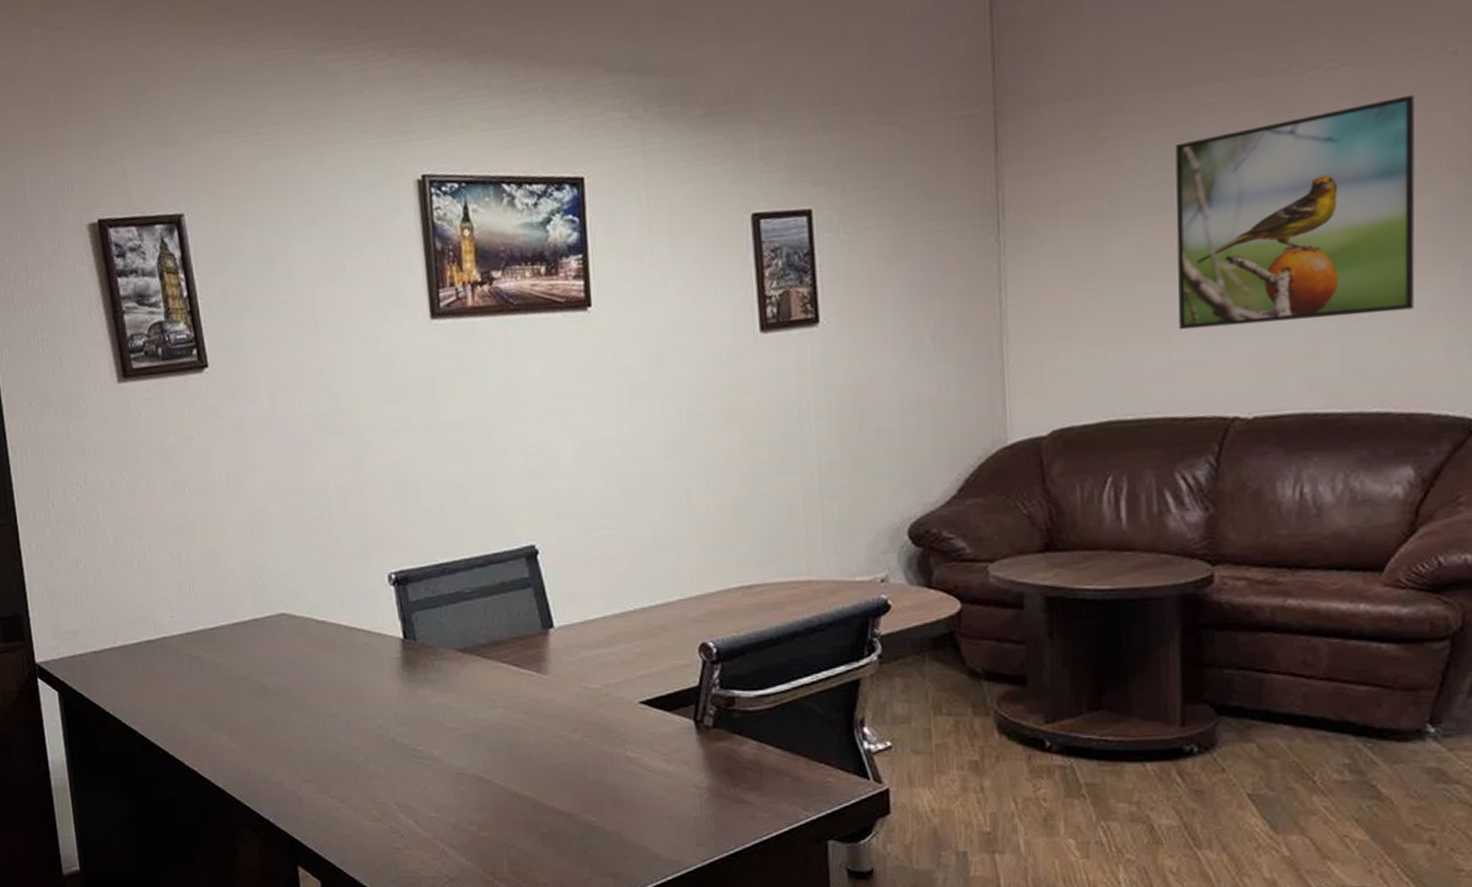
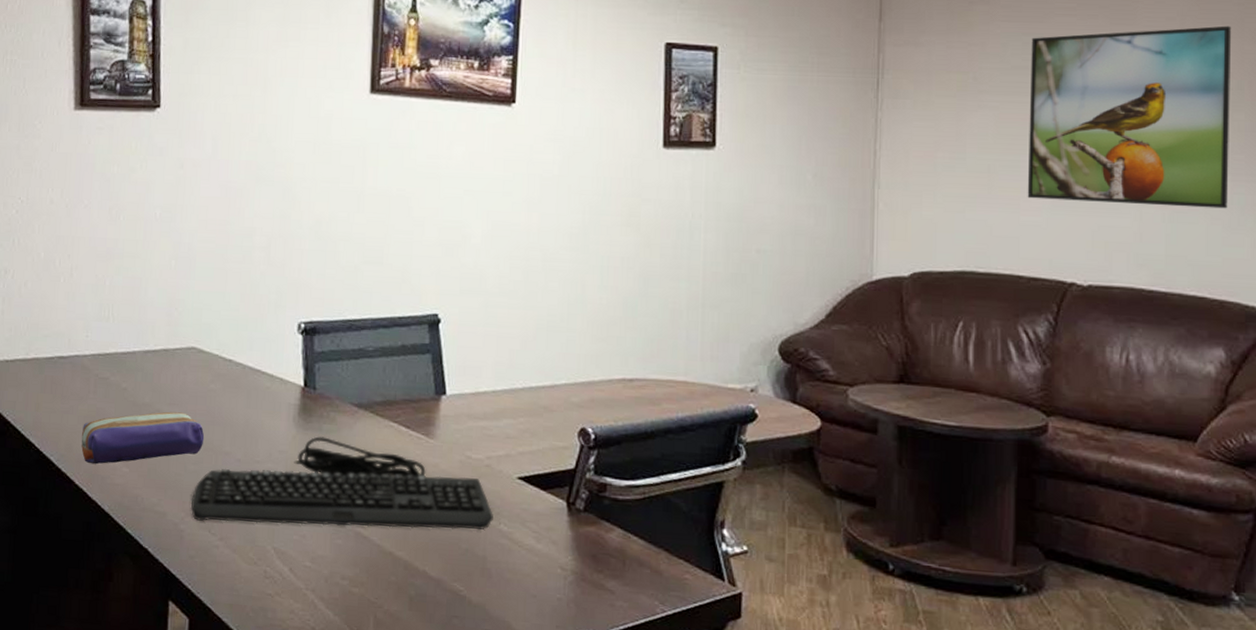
pencil case: none [183,681,309,744] -> present [81,411,205,465]
keyboard: none [304,686,619,786] -> present [190,436,493,530]

